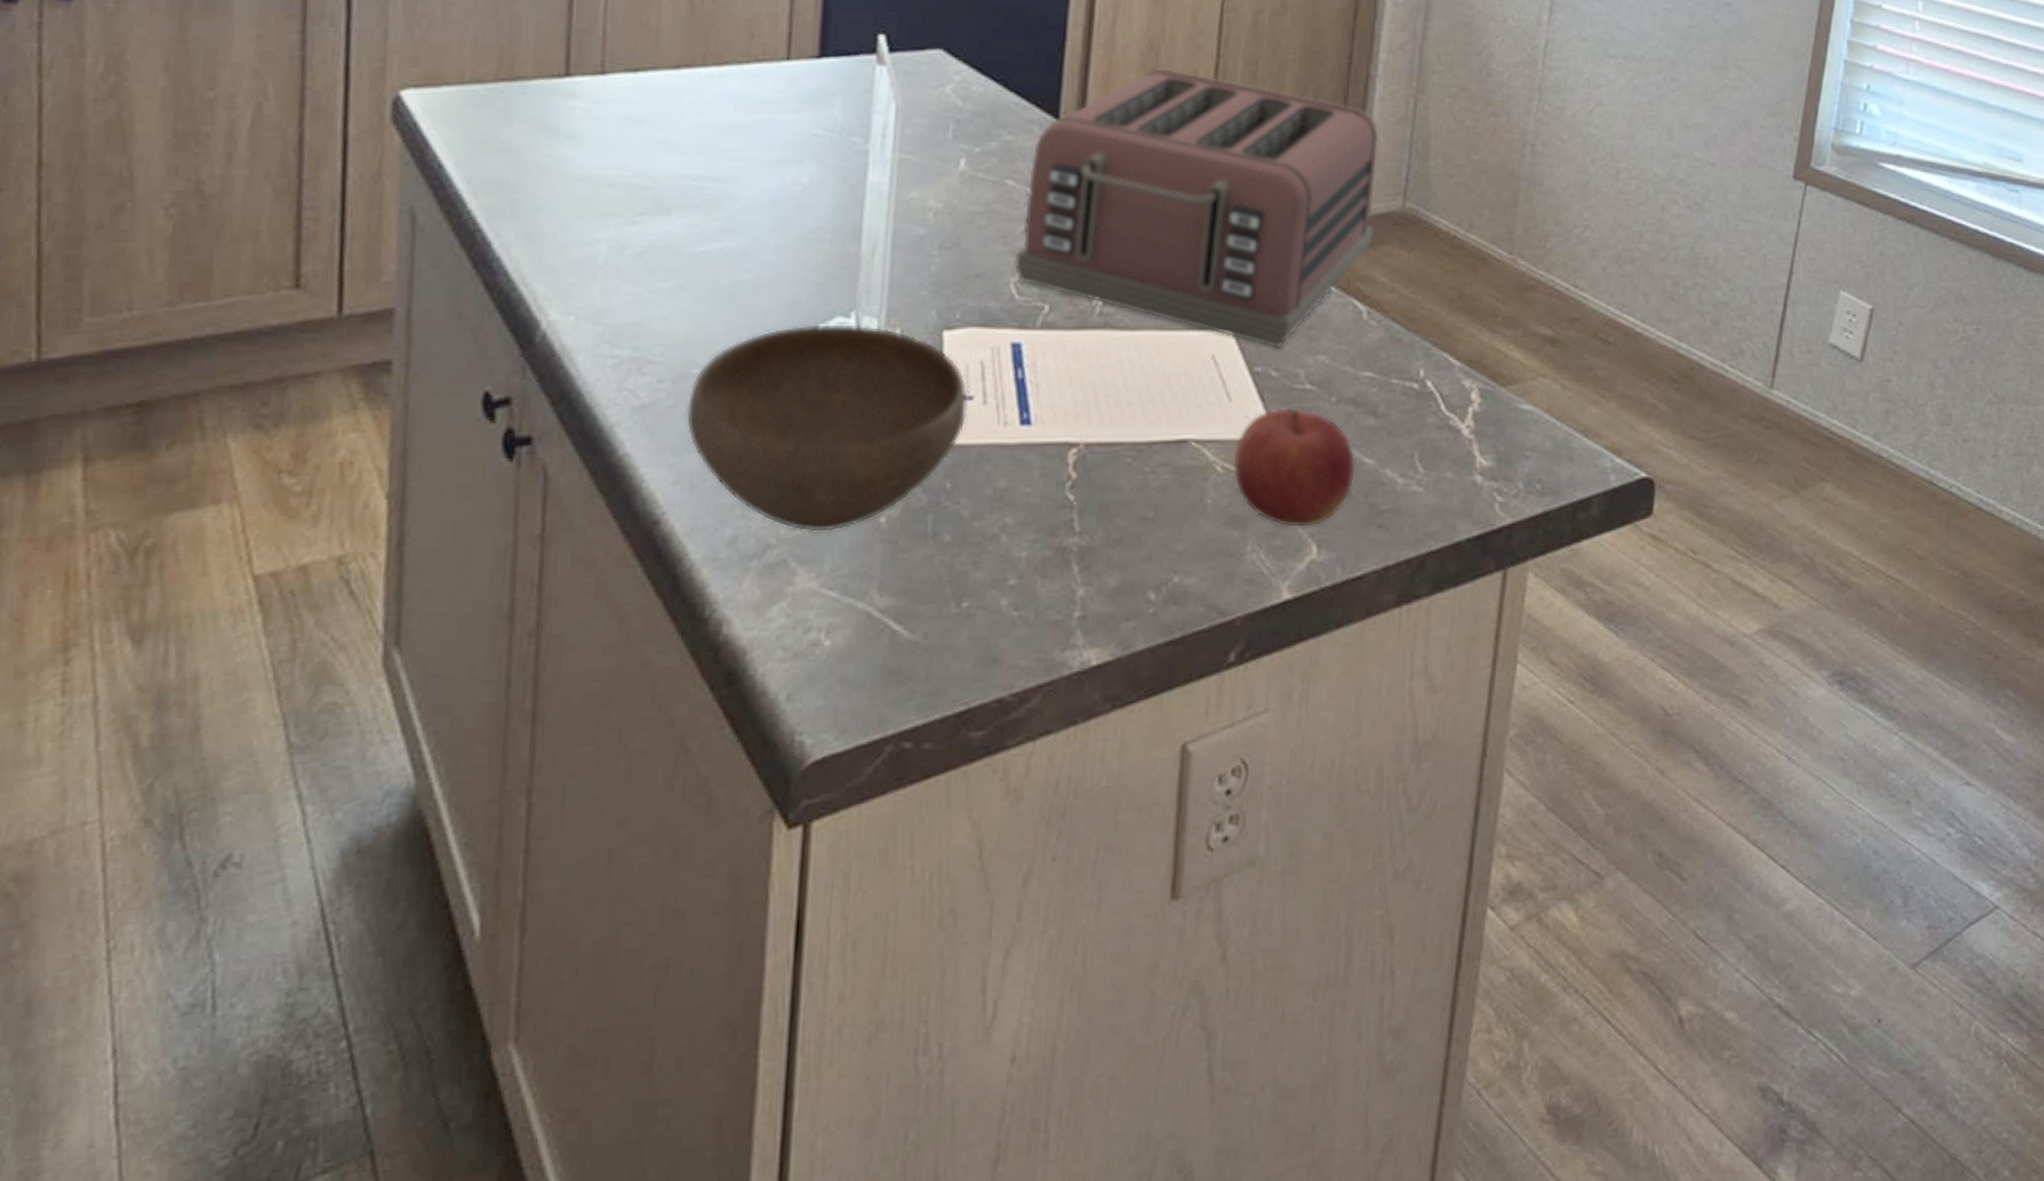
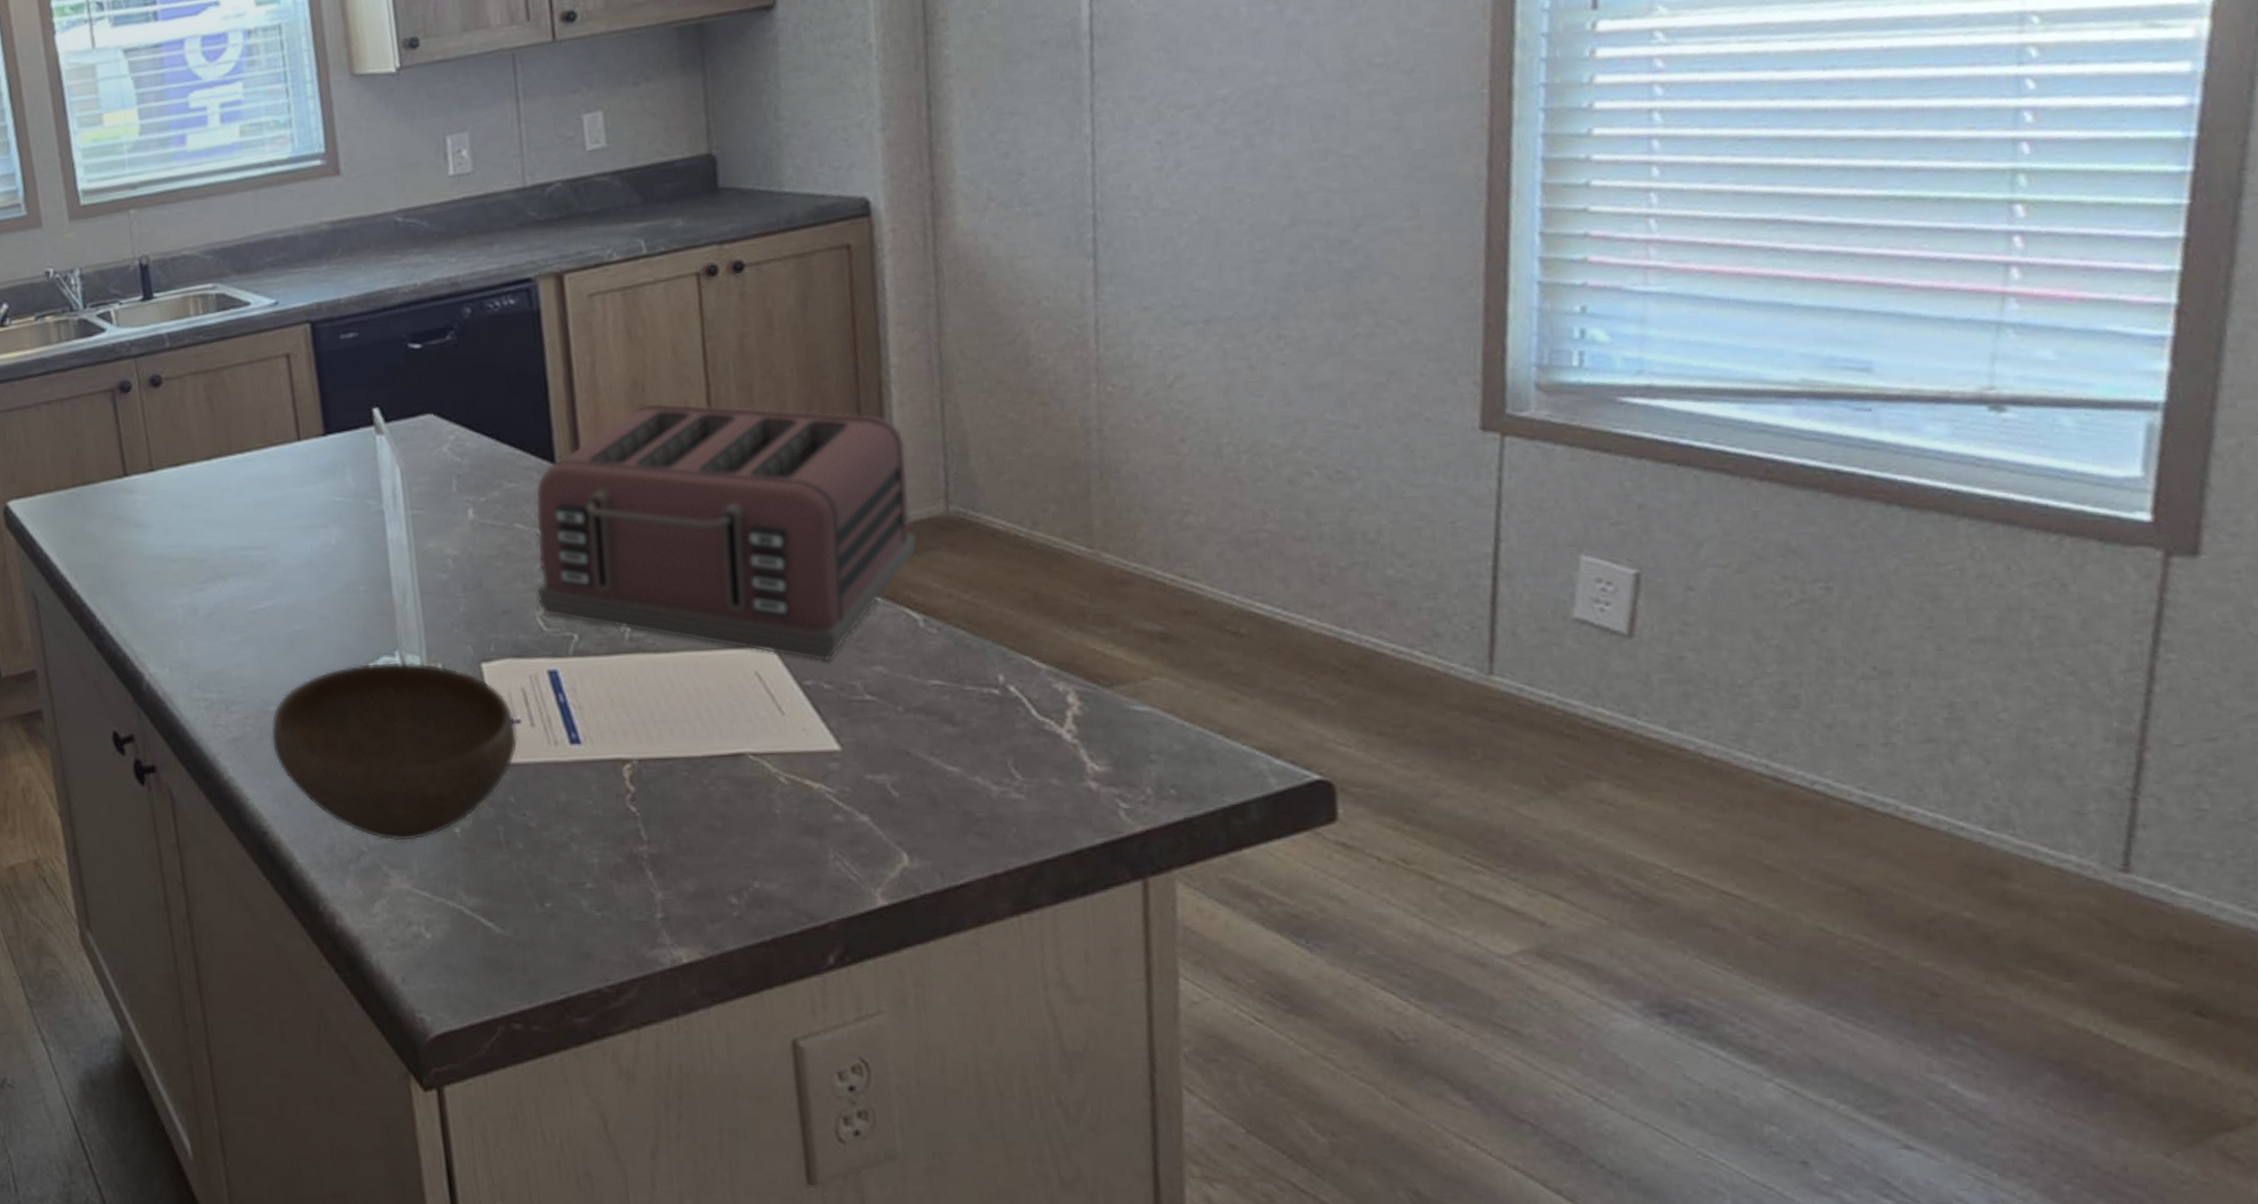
fruit: present [1232,408,1356,528] -> none [796,719,940,837]

